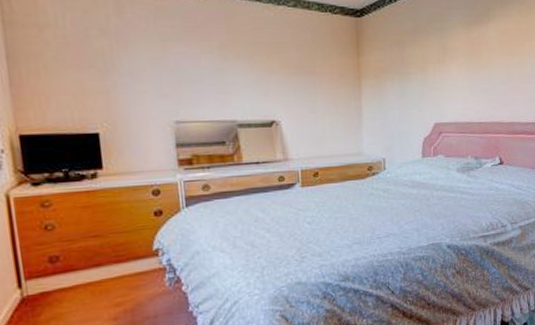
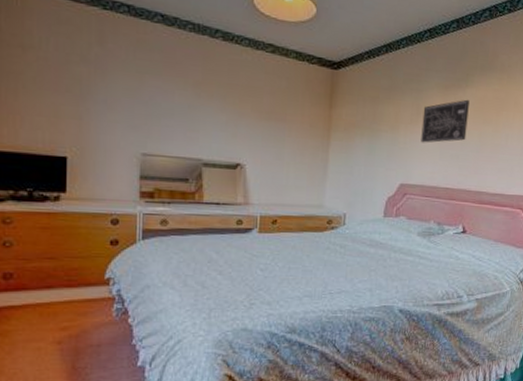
wall art: none [449,33,494,81] -> present [421,99,470,143]

